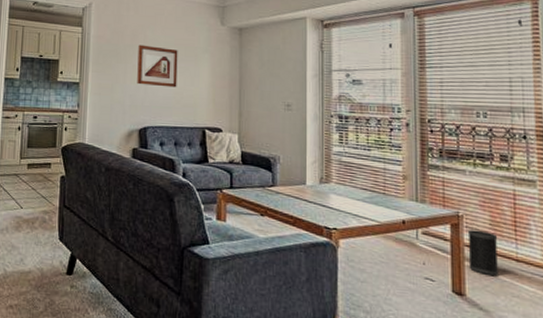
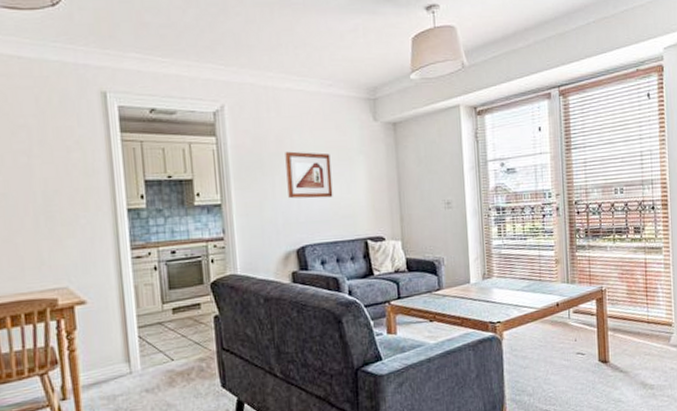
speaker: present [468,230,498,275] -> none [611,300,634,340]

